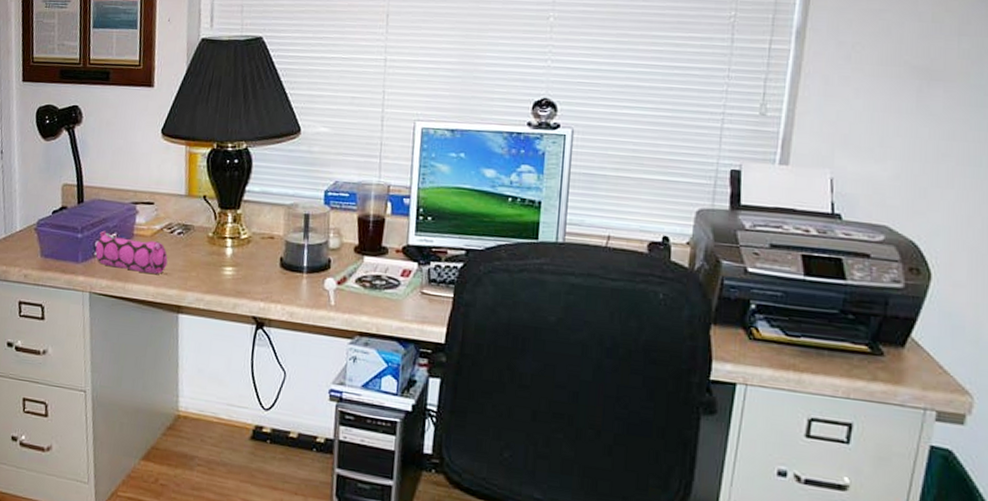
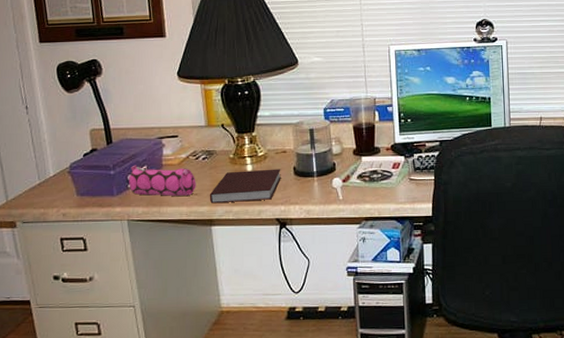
notebook: none [180,253,266,293] -> present [209,169,281,204]

